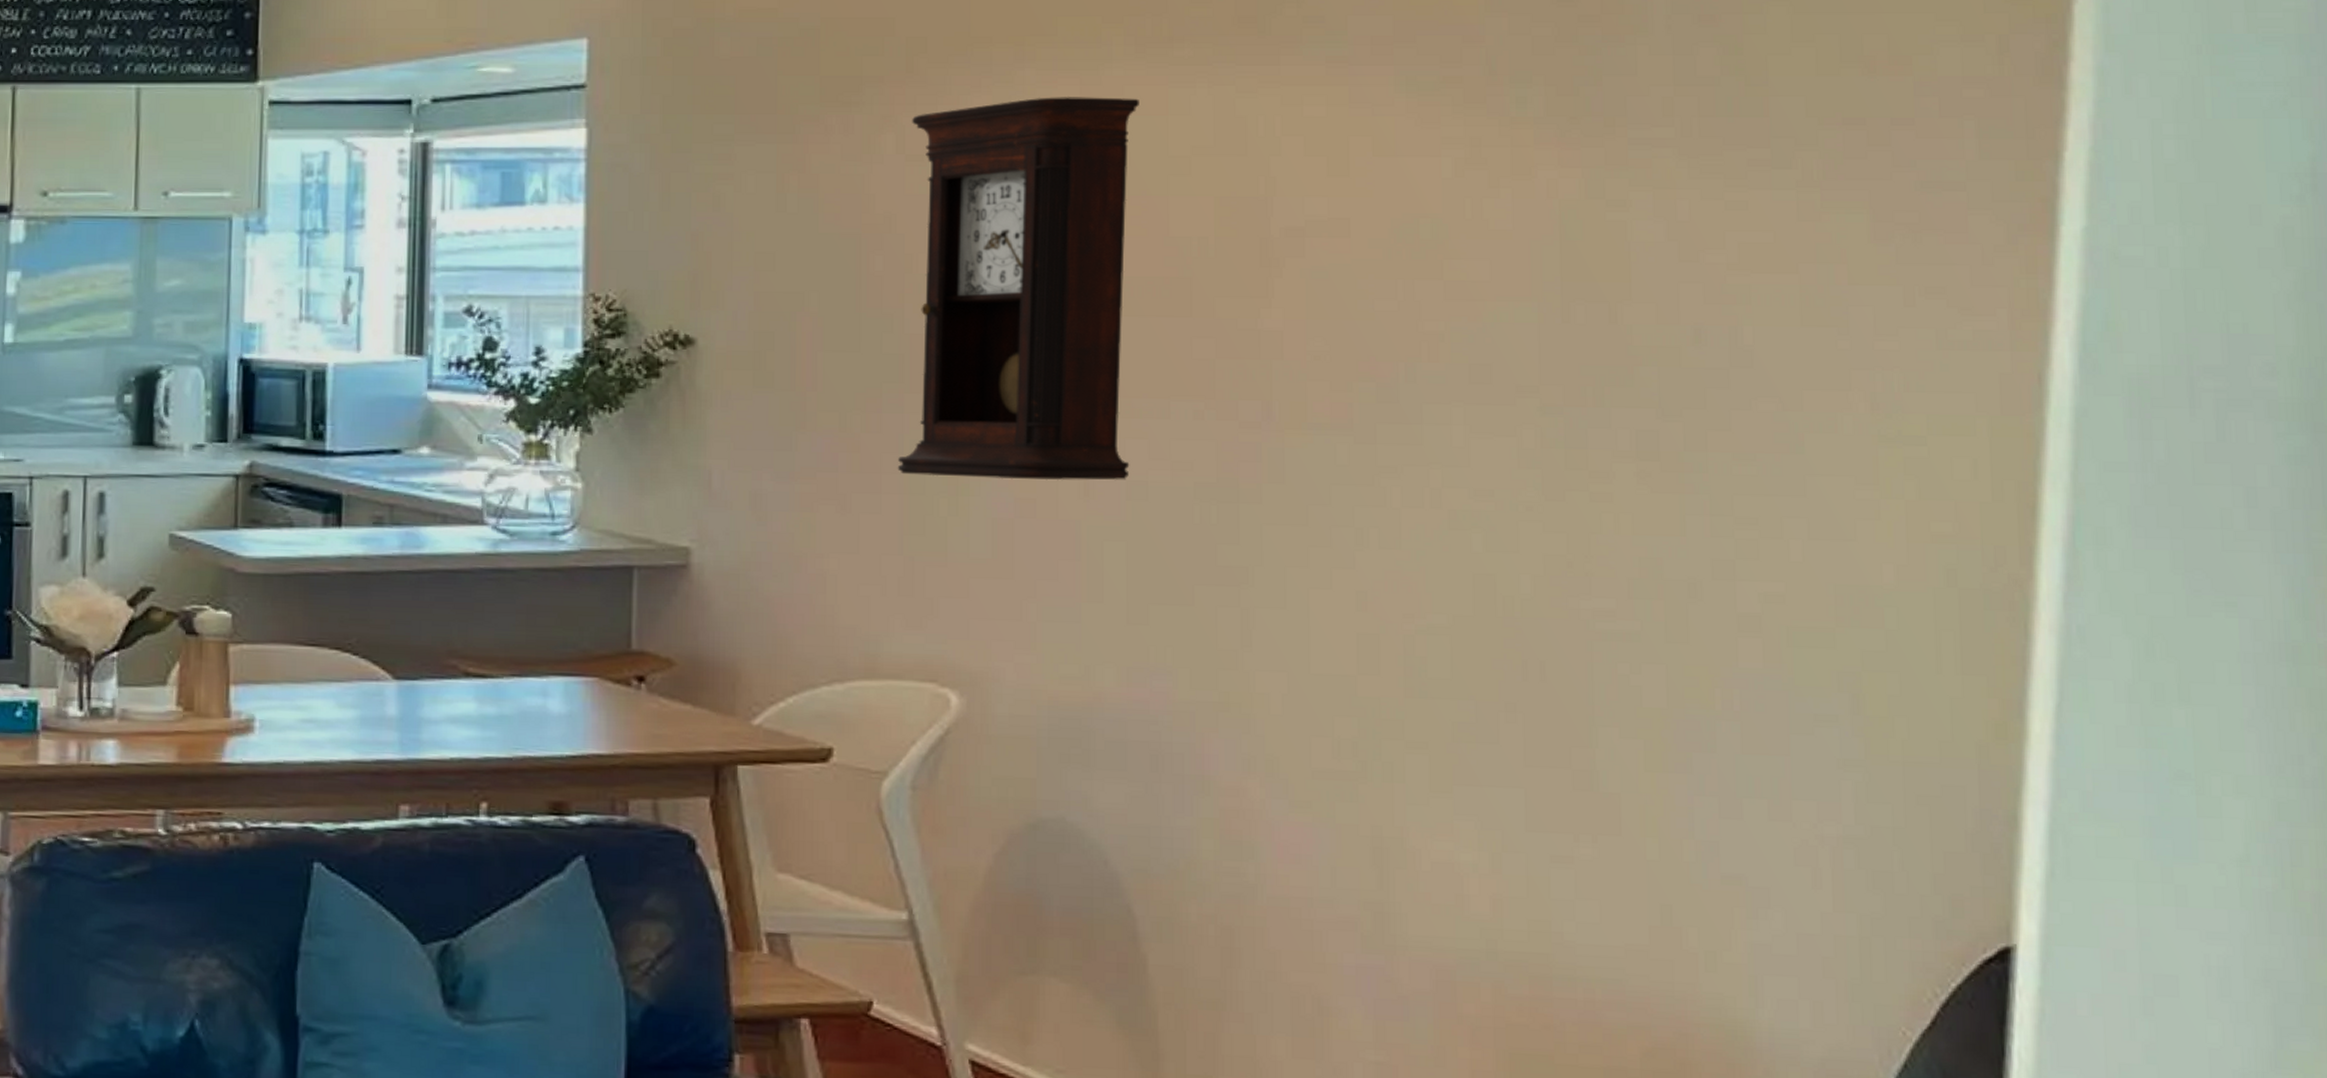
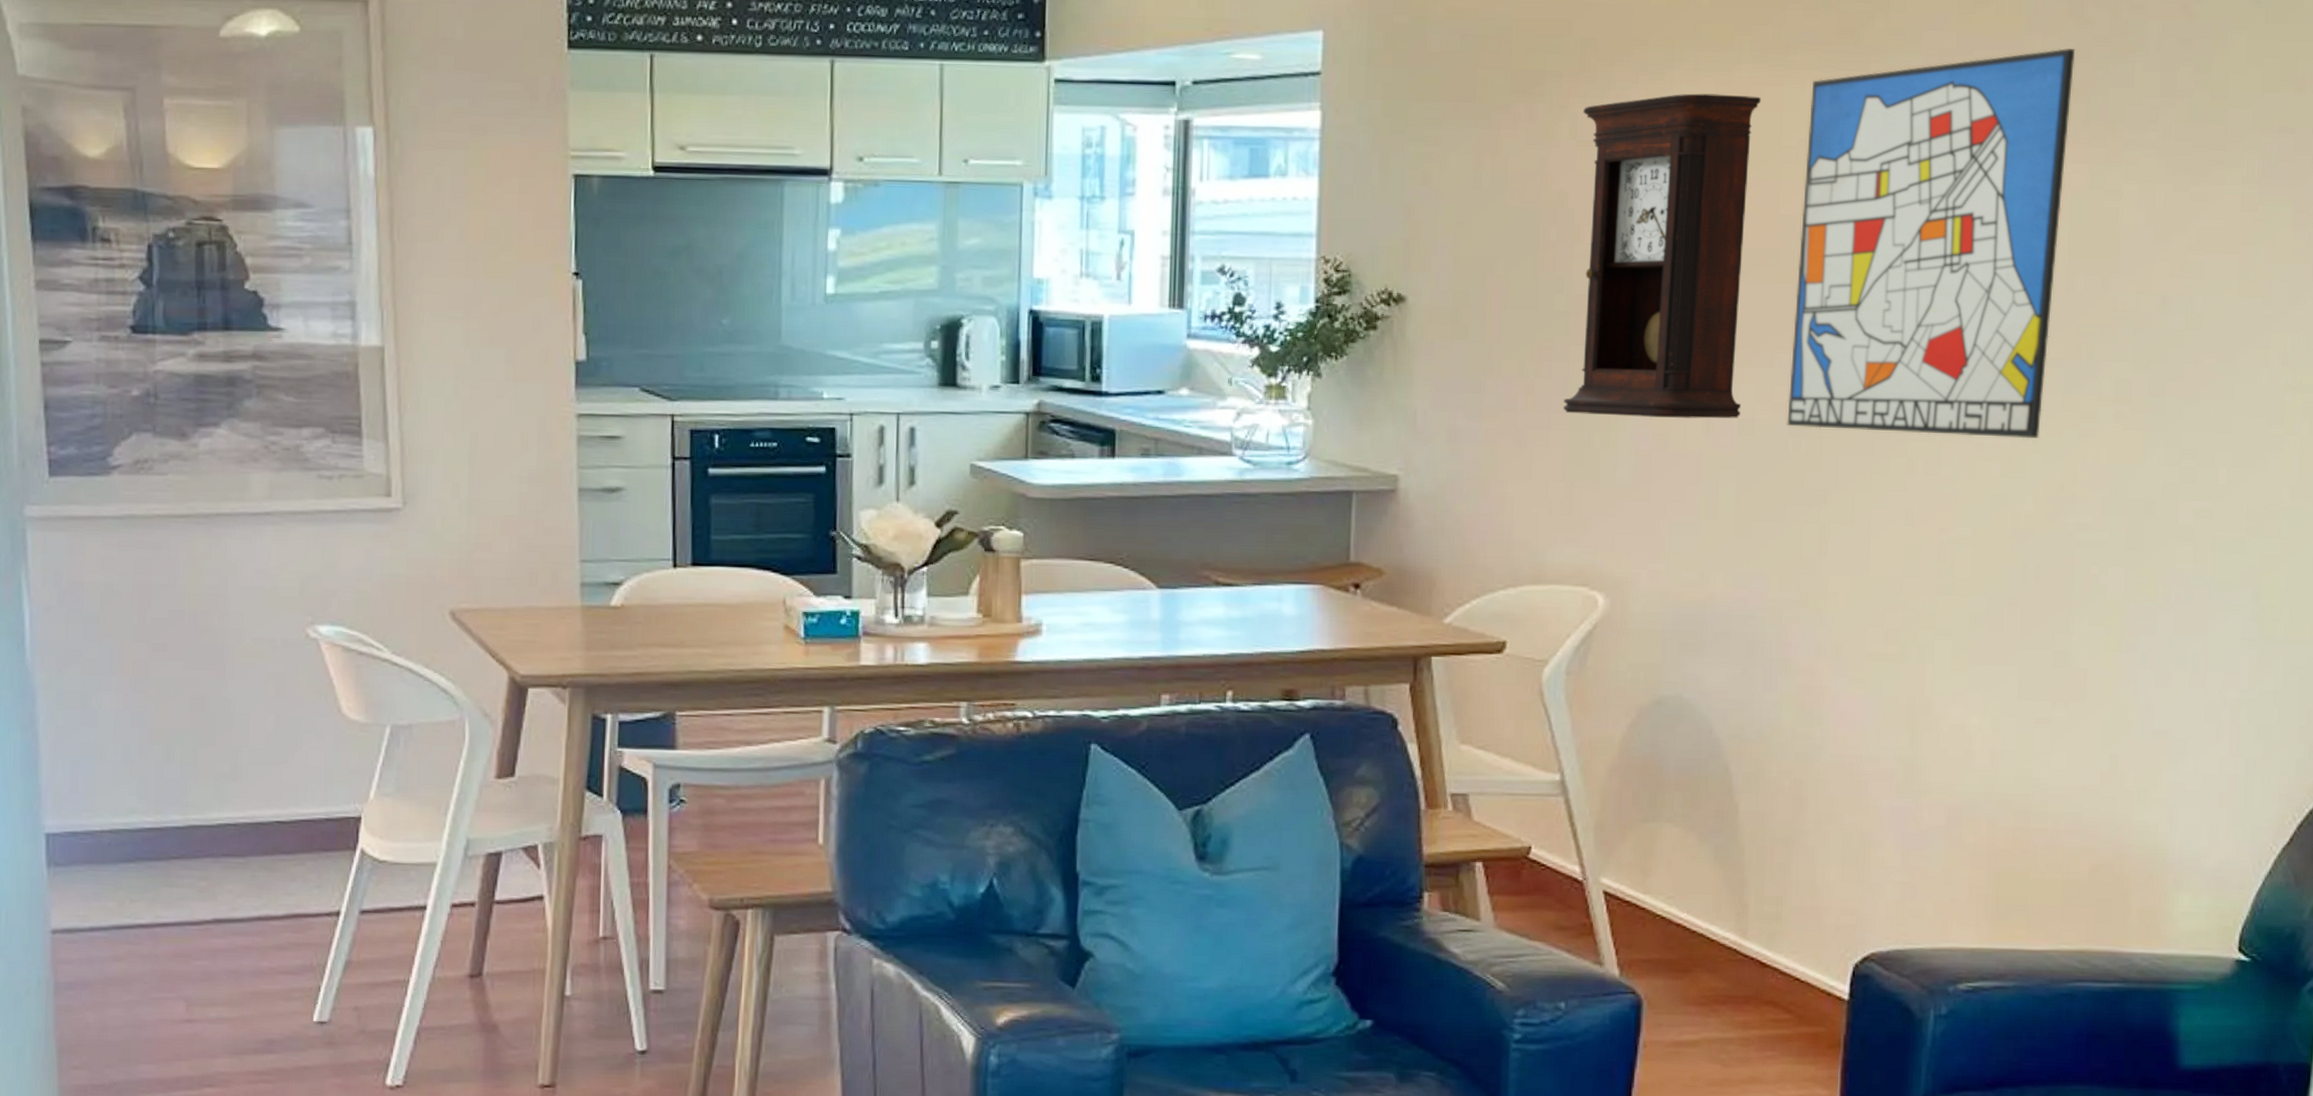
wall art: none [1191,31,1555,504] -> present [1787,48,2076,439]

